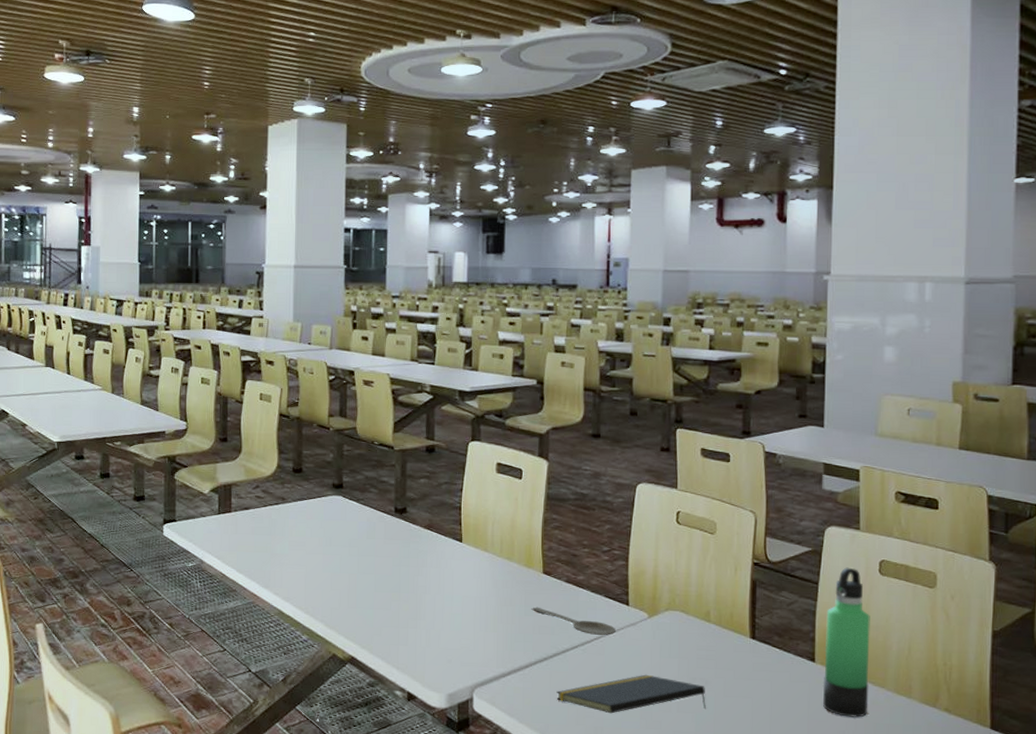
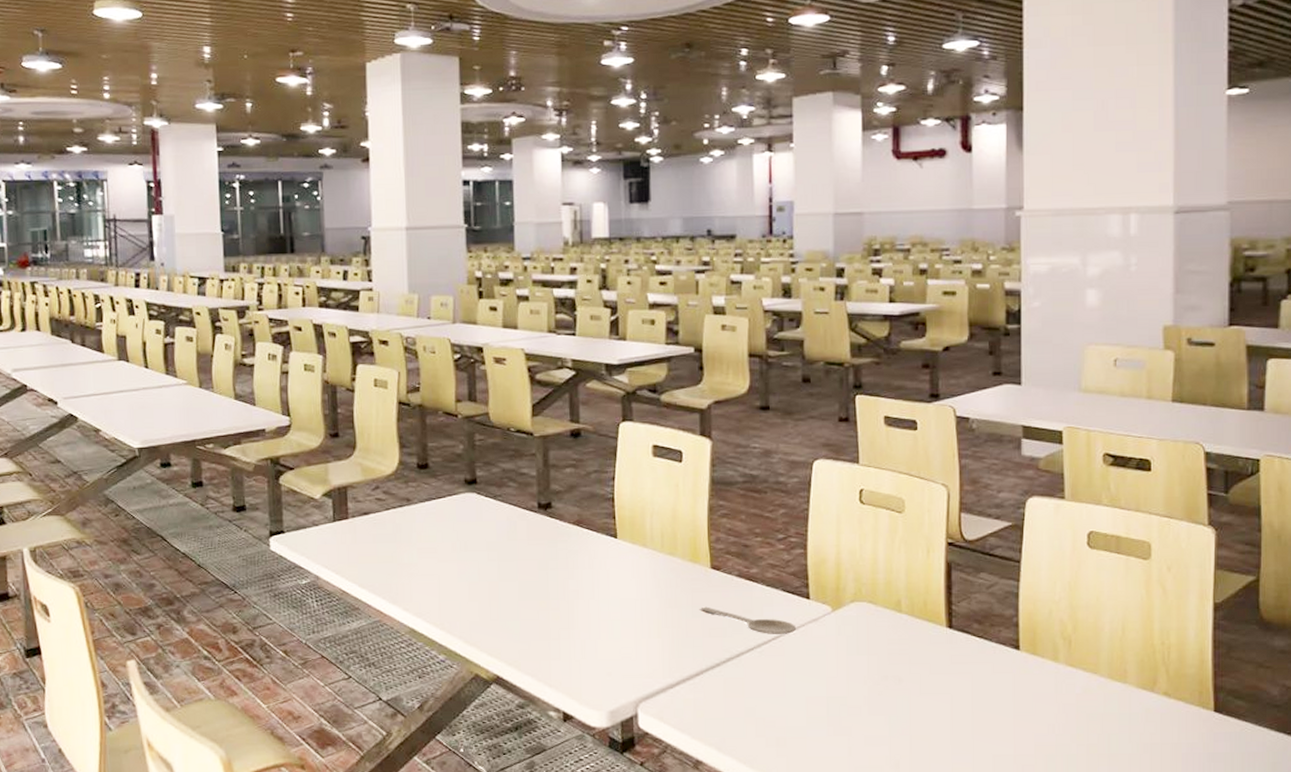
notepad: present [556,674,707,714] -> none [732,675,901,722]
thermos bottle: present [822,567,870,718] -> none [1029,542,1080,709]

